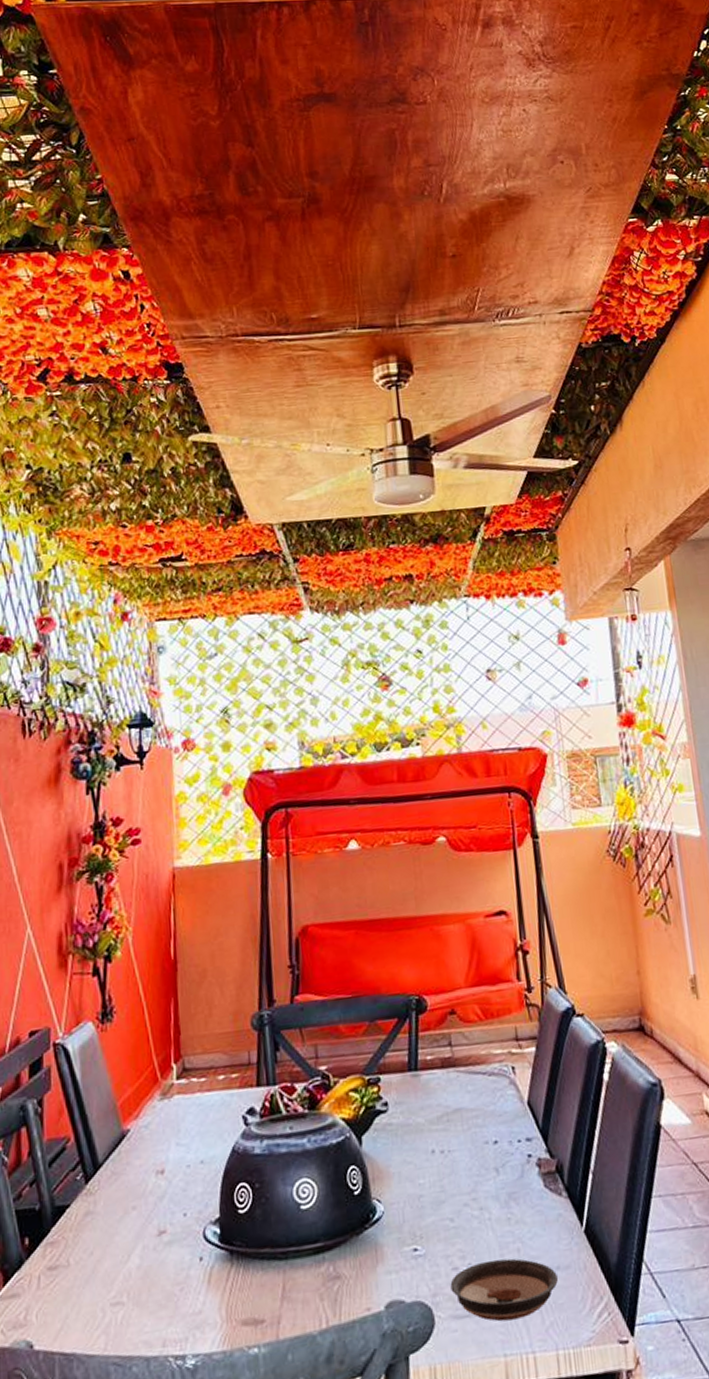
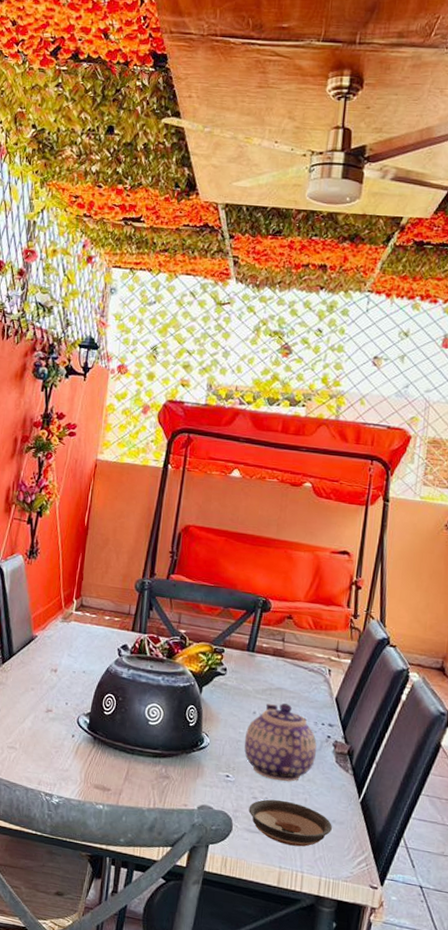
teapot: none [427,1127,520,1236] -> present [244,703,317,782]

